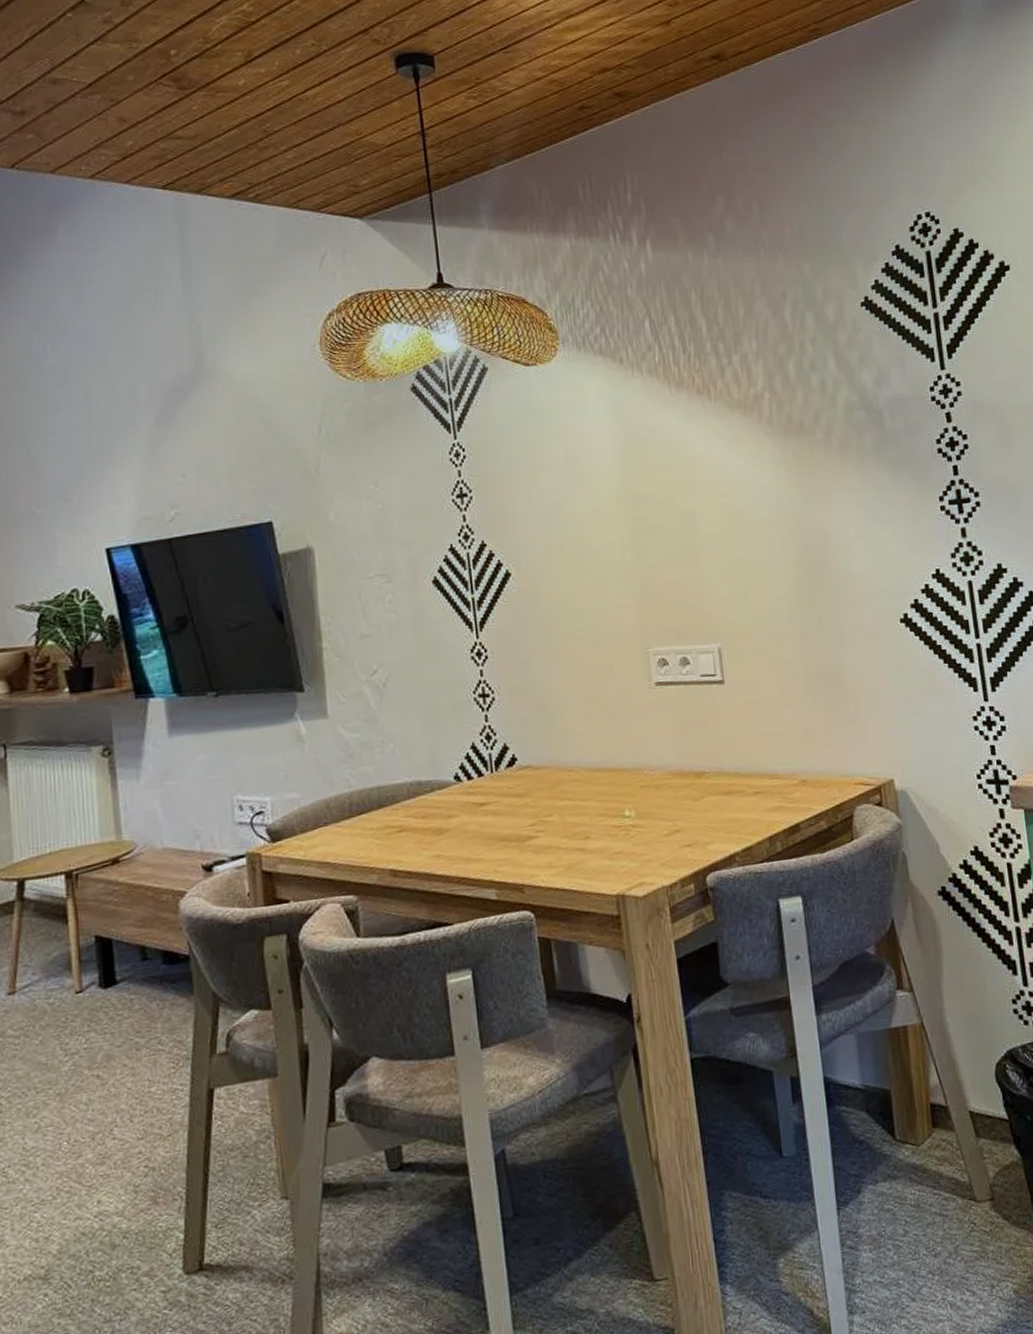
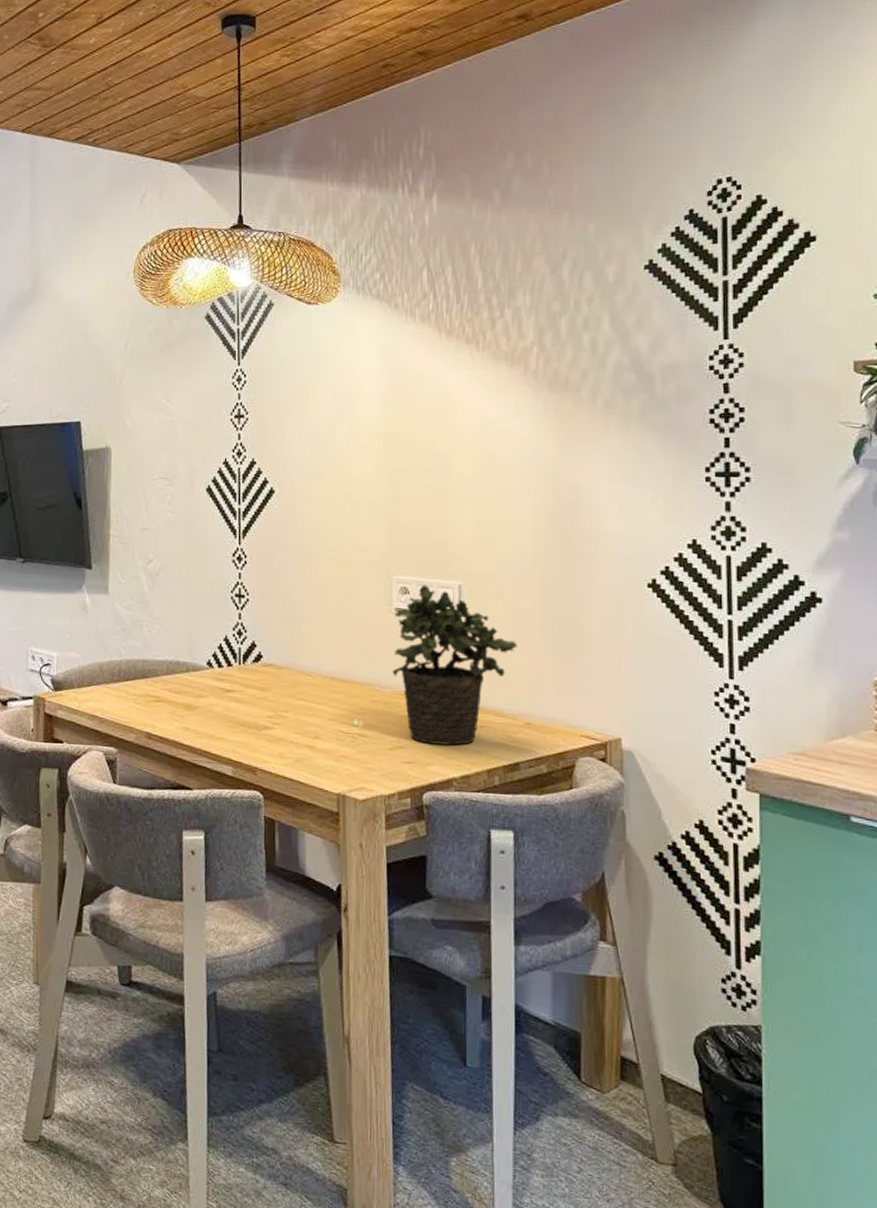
potted plant: none [655,653,784,822] -> present [392,585,518,746]

